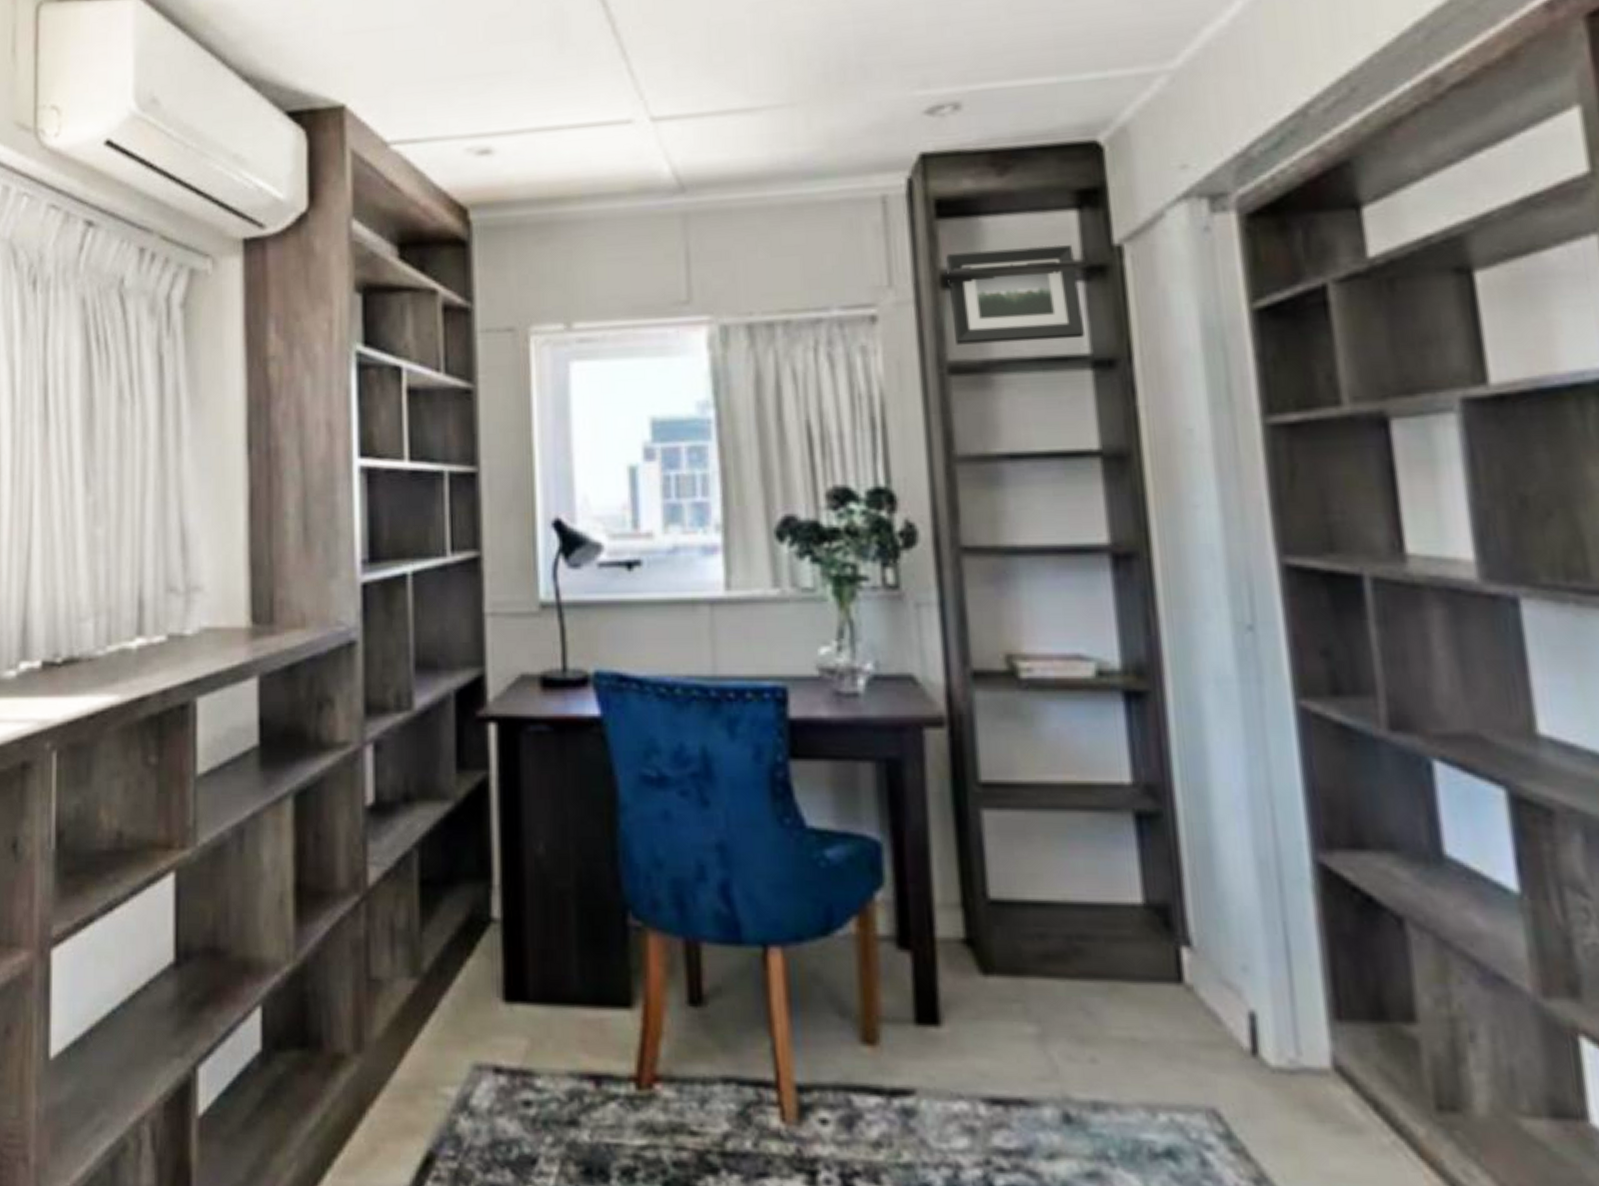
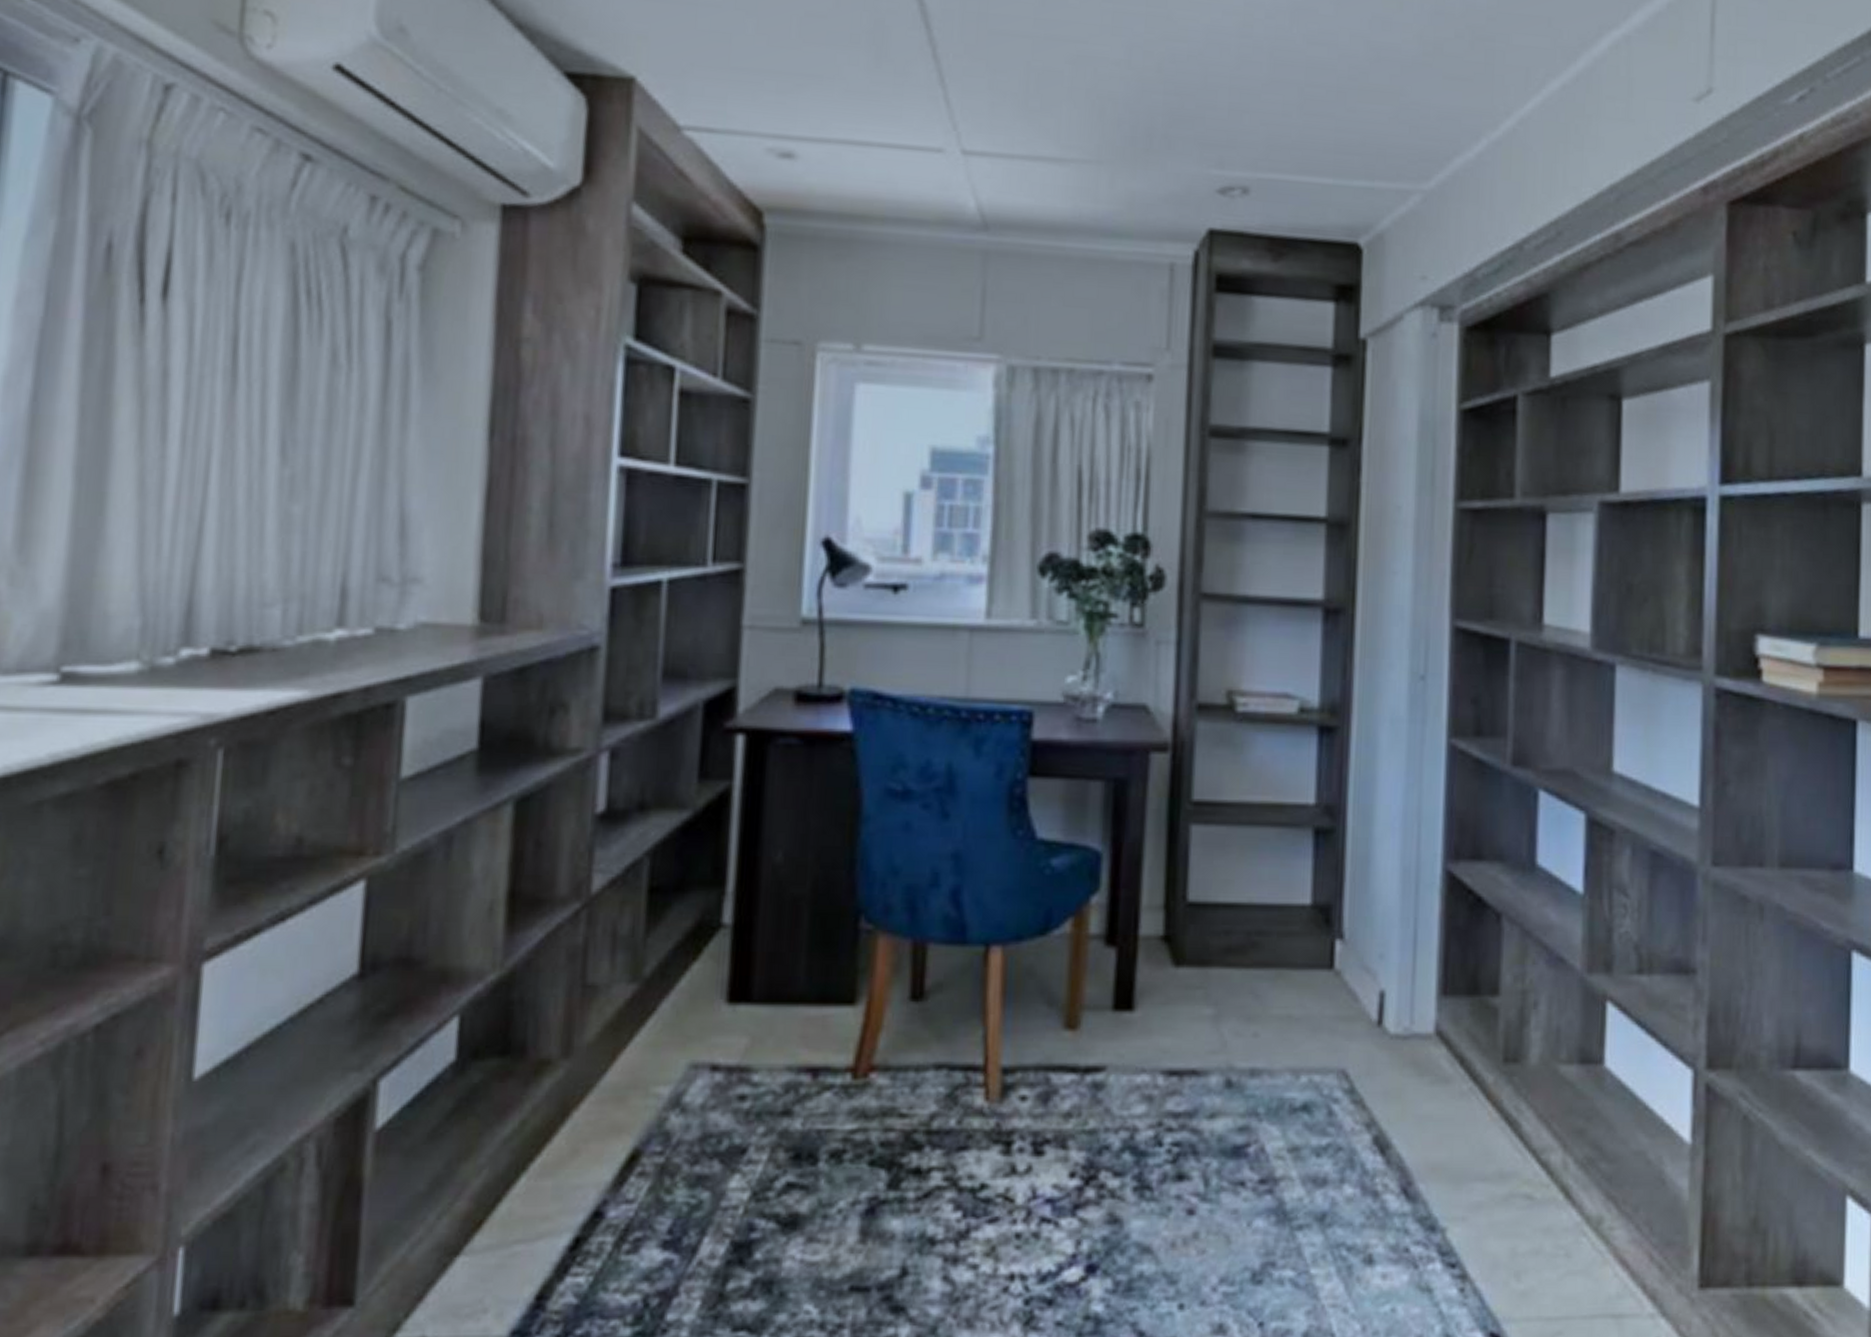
picture frame: present [946,244,1086,345] -> none [1218,326,1328,418]

